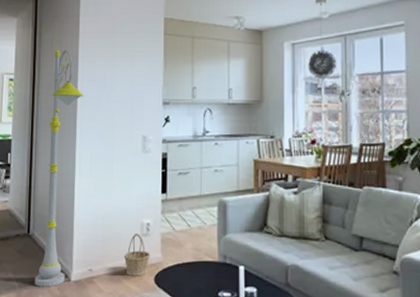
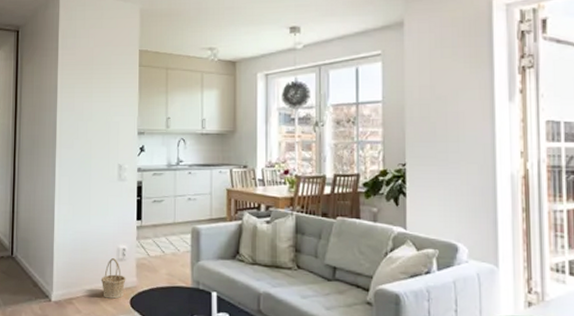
floor lamp: present [34,46,84,287] -> none [17,78,63,307]

